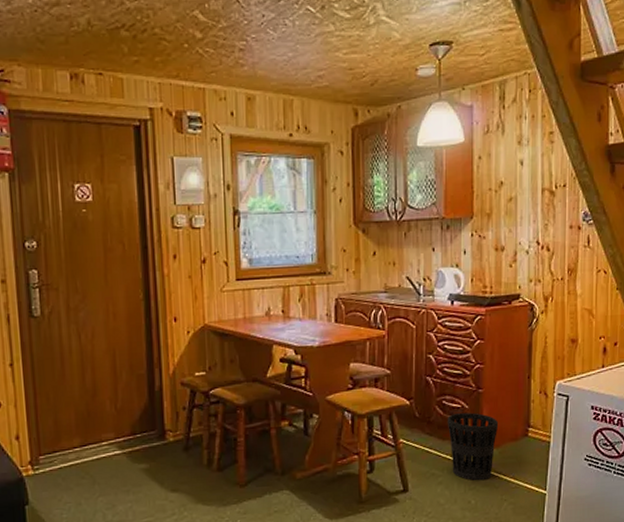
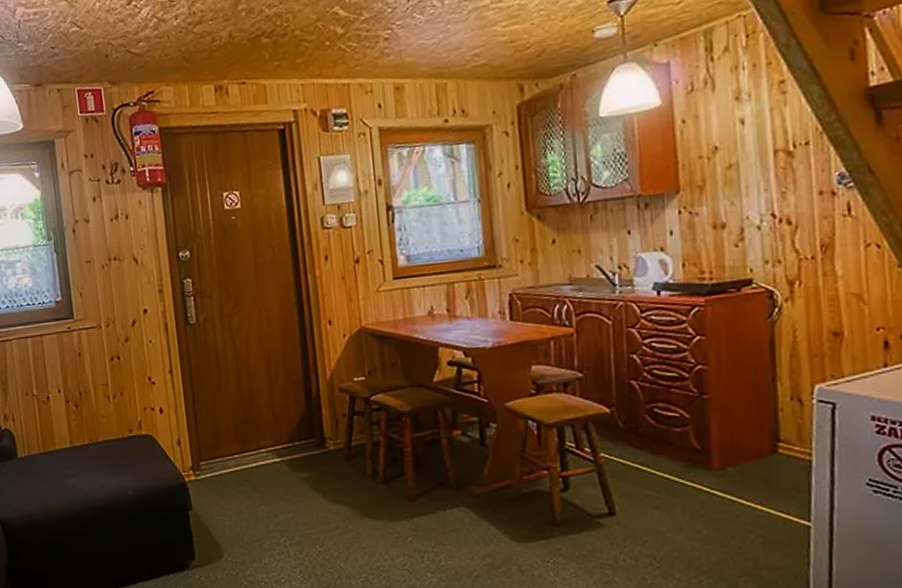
wastebasket: present [447,412,499,481] -> none [661,423,734,506]

